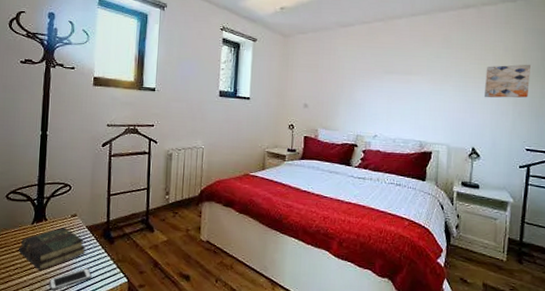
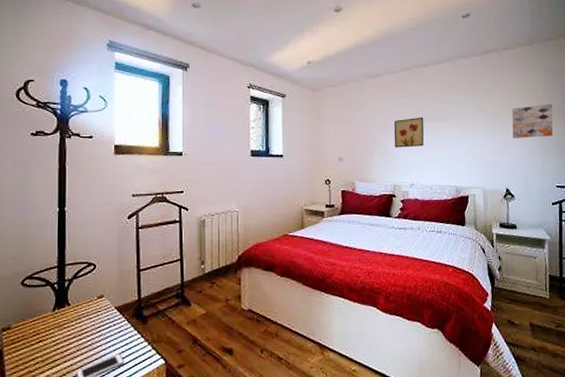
book: present [18,227,86,271] -> none [38,310,116,362]
wall art: none [360,69,393,99] -> present [394,118,424,148]

